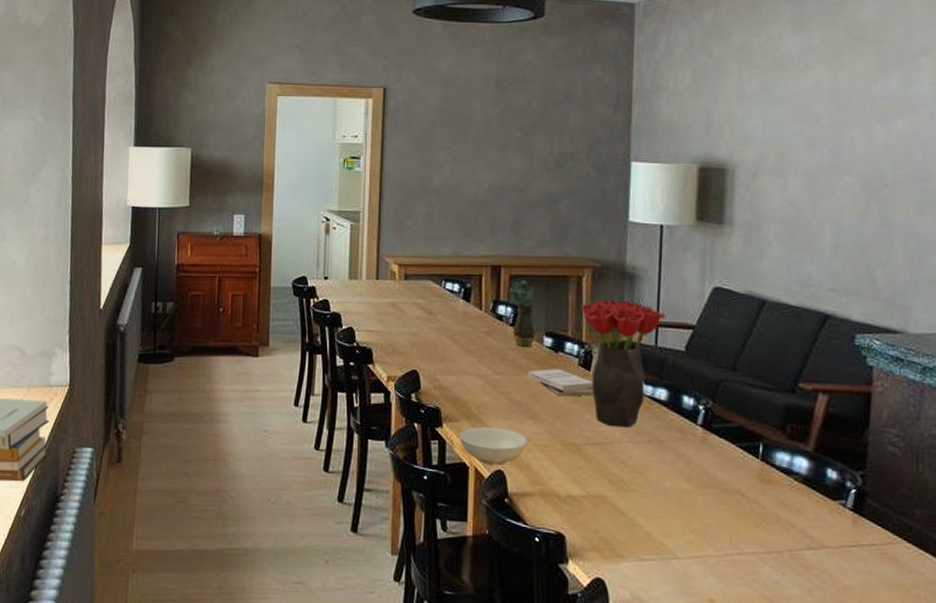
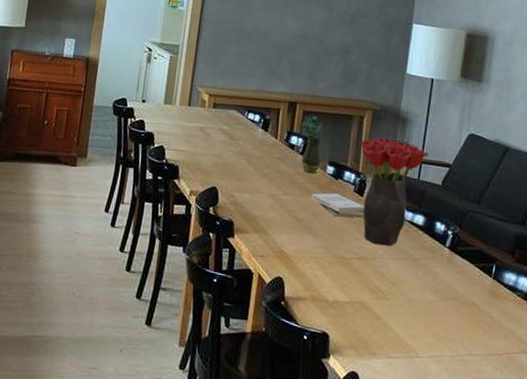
bowl: present [459,426,527,465] -> none [247,239,305,273]

